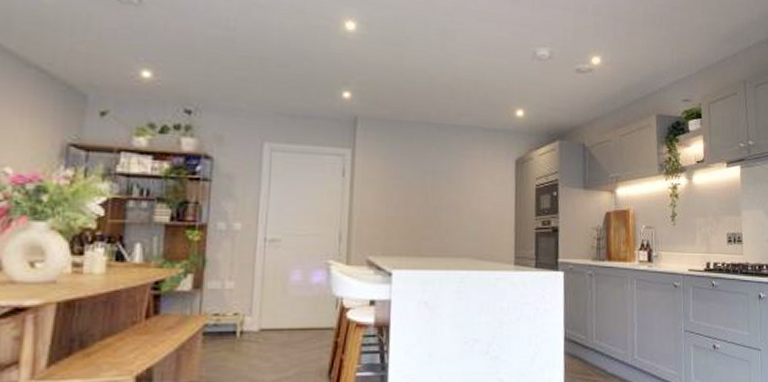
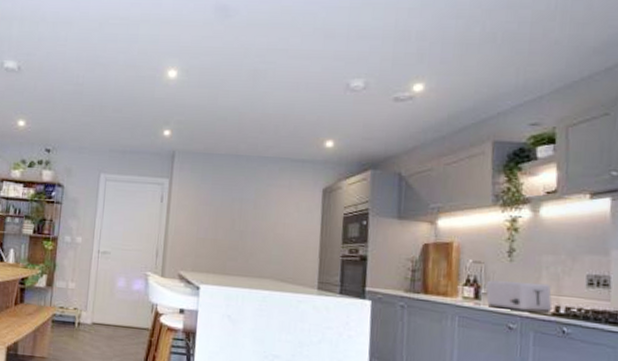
toaster: none [656,243,705,271] -> present [485,280,552,314]

